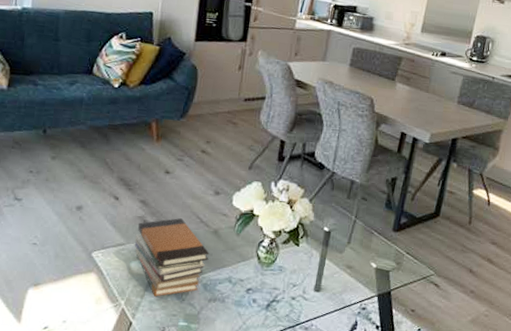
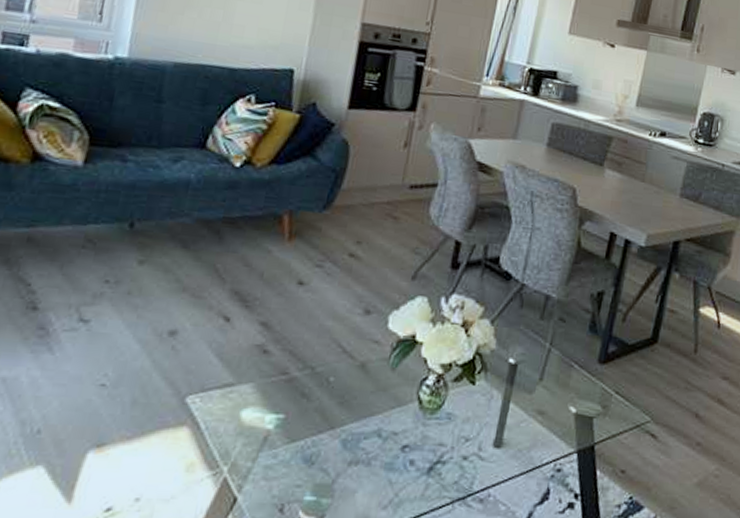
book stack: present [134,218,210,297] -> none [247,347,353,460]

